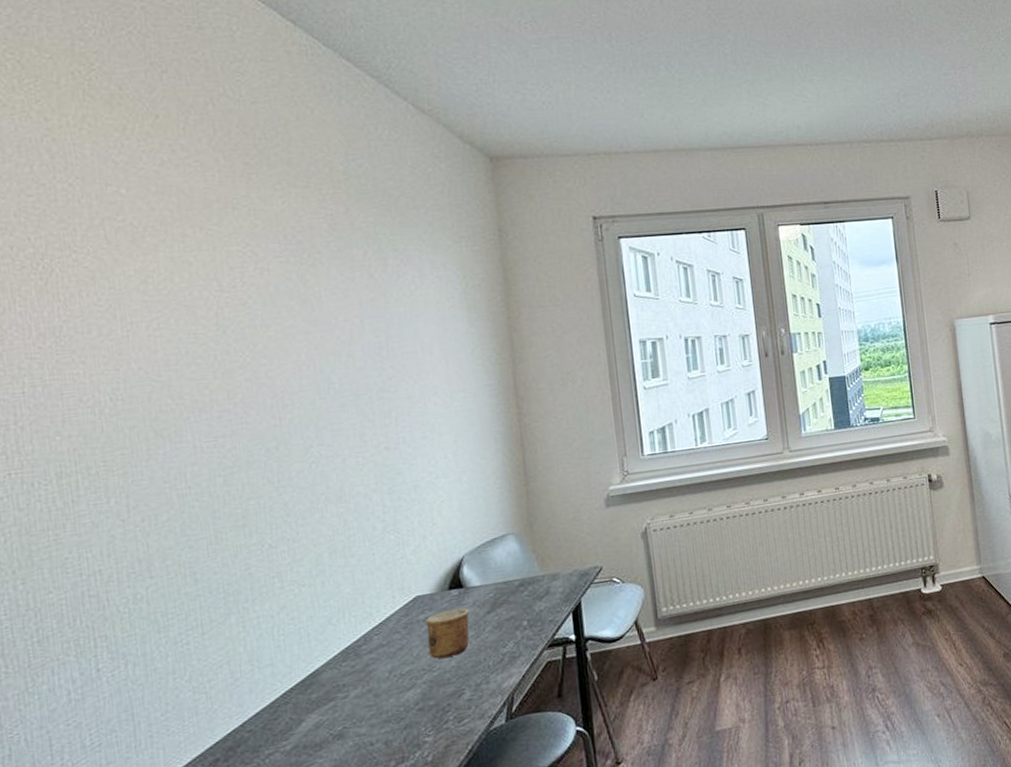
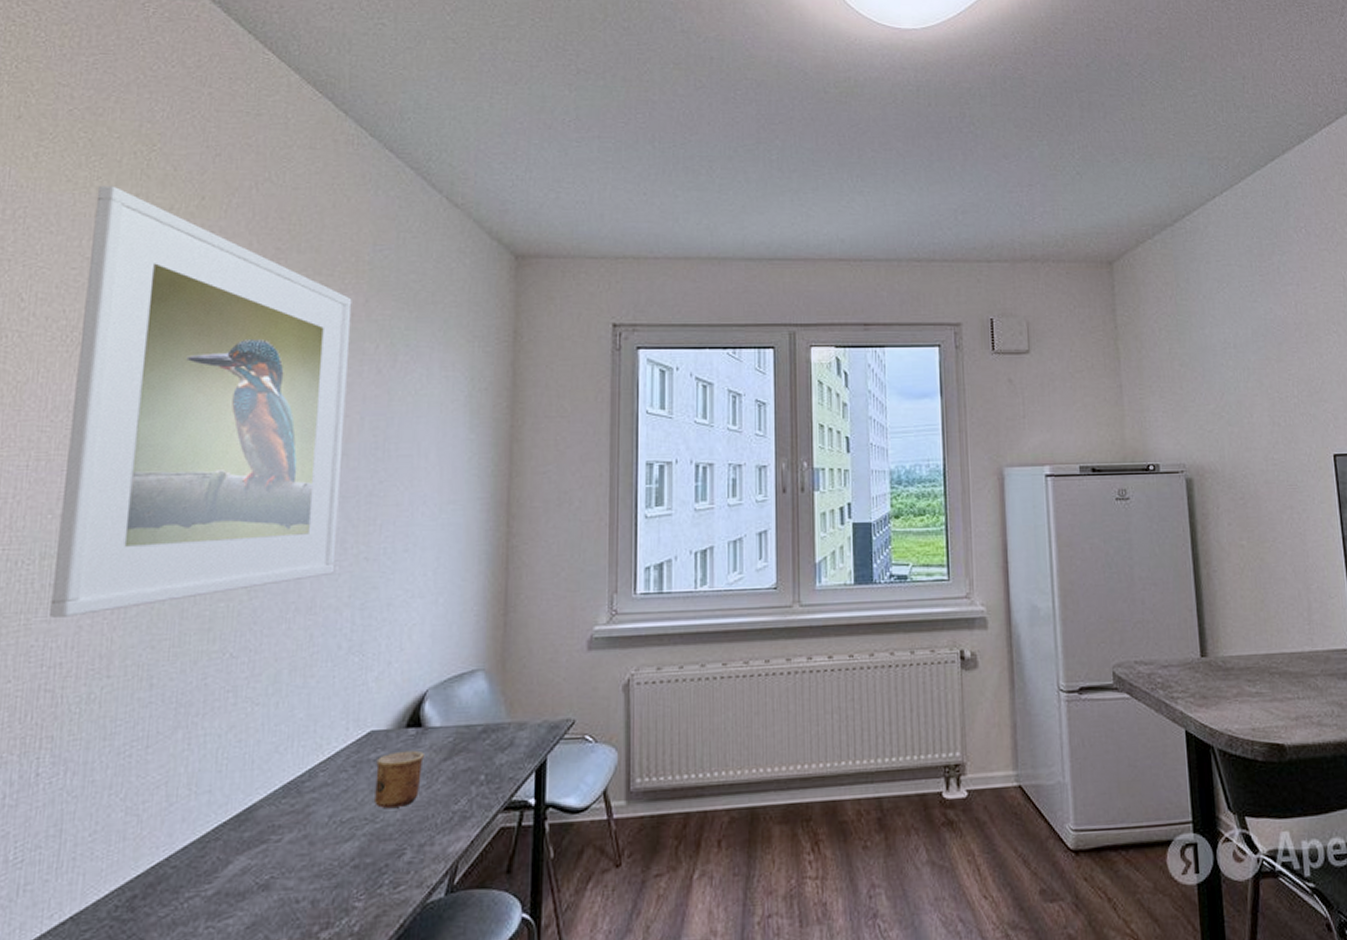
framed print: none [38,108,359,531] -> present [49,185,352,618]

